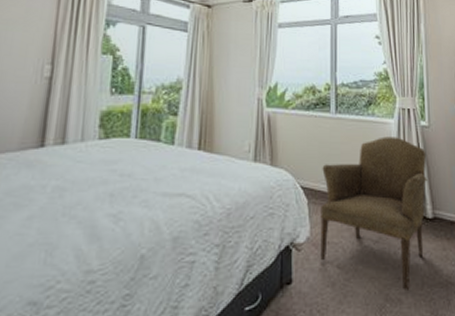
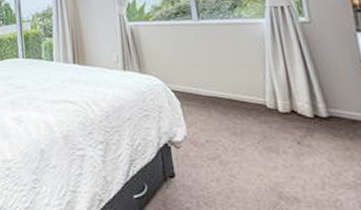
armchair: present [320,136,428,290] -> none [191,36,321,189]

